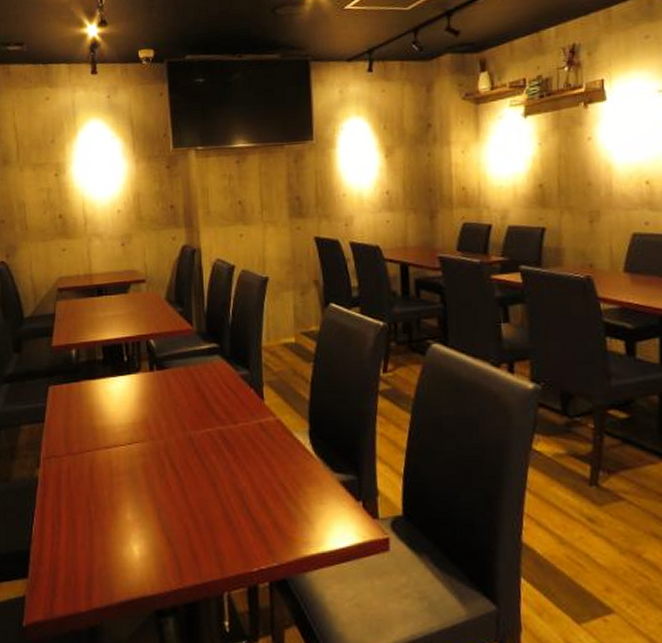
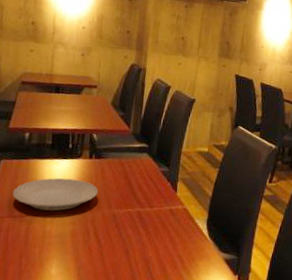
plate: none [68,399,167,442] -> present [13,177,98,211]

